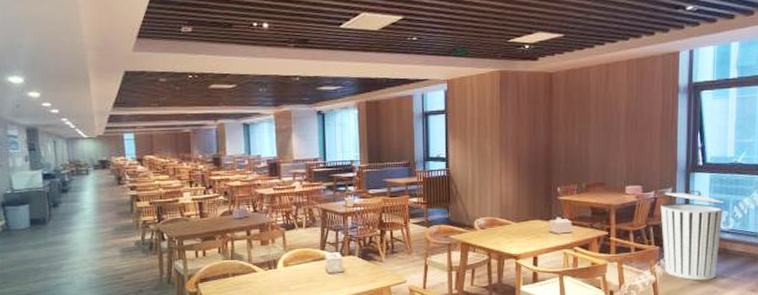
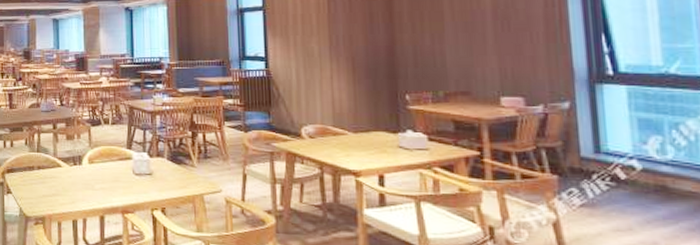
trash can: present [660,190,725,281] -> none [554,106,656,226]

